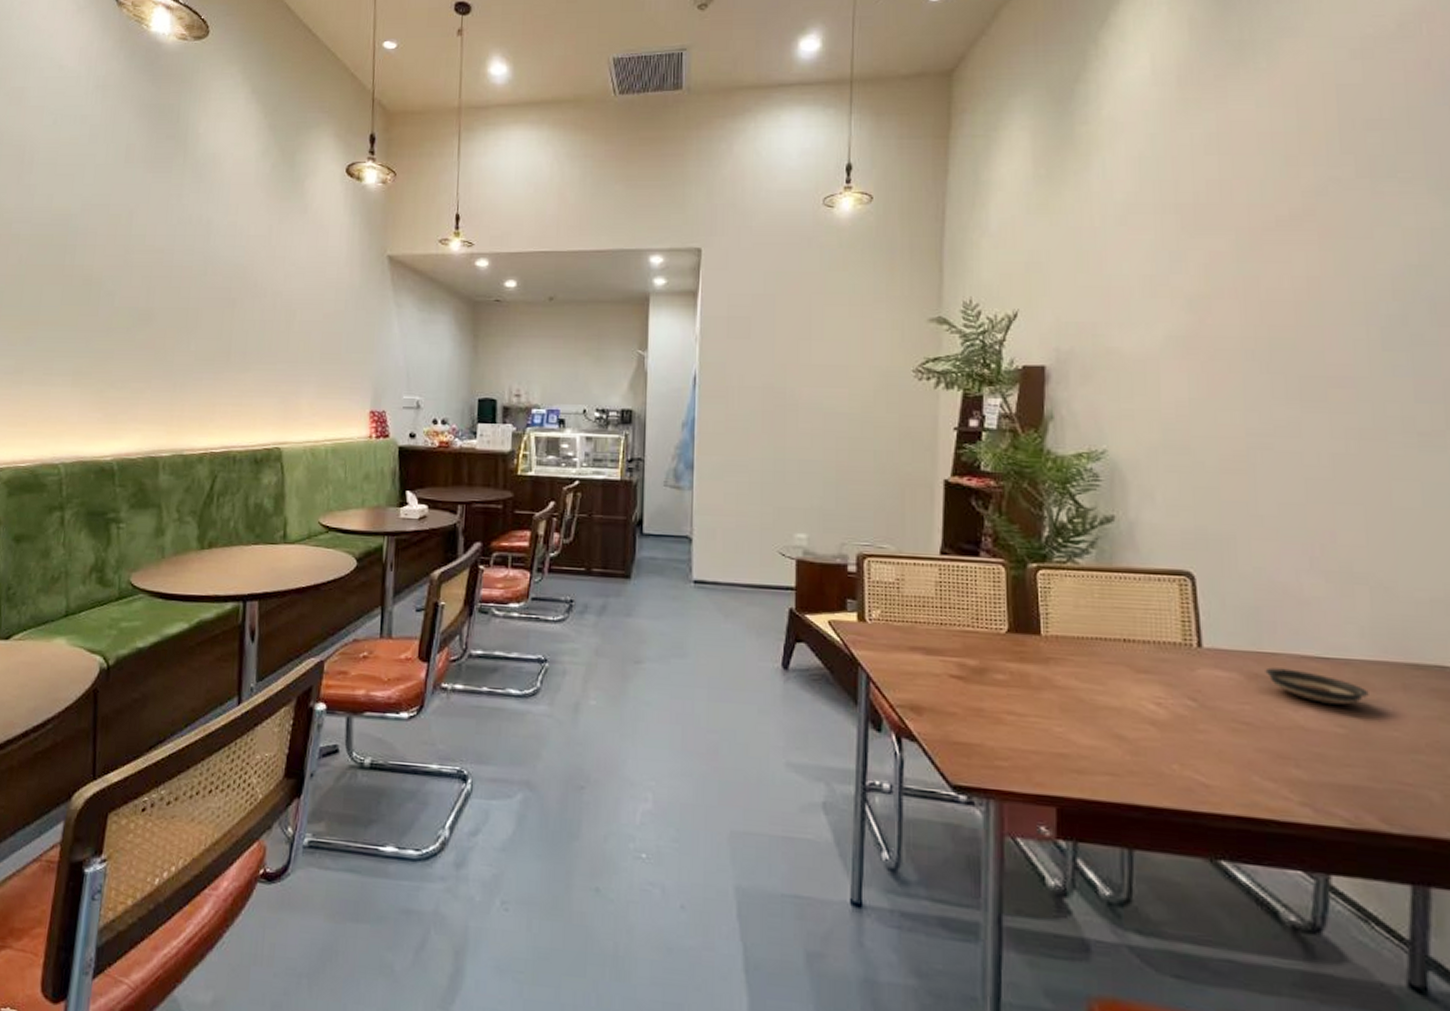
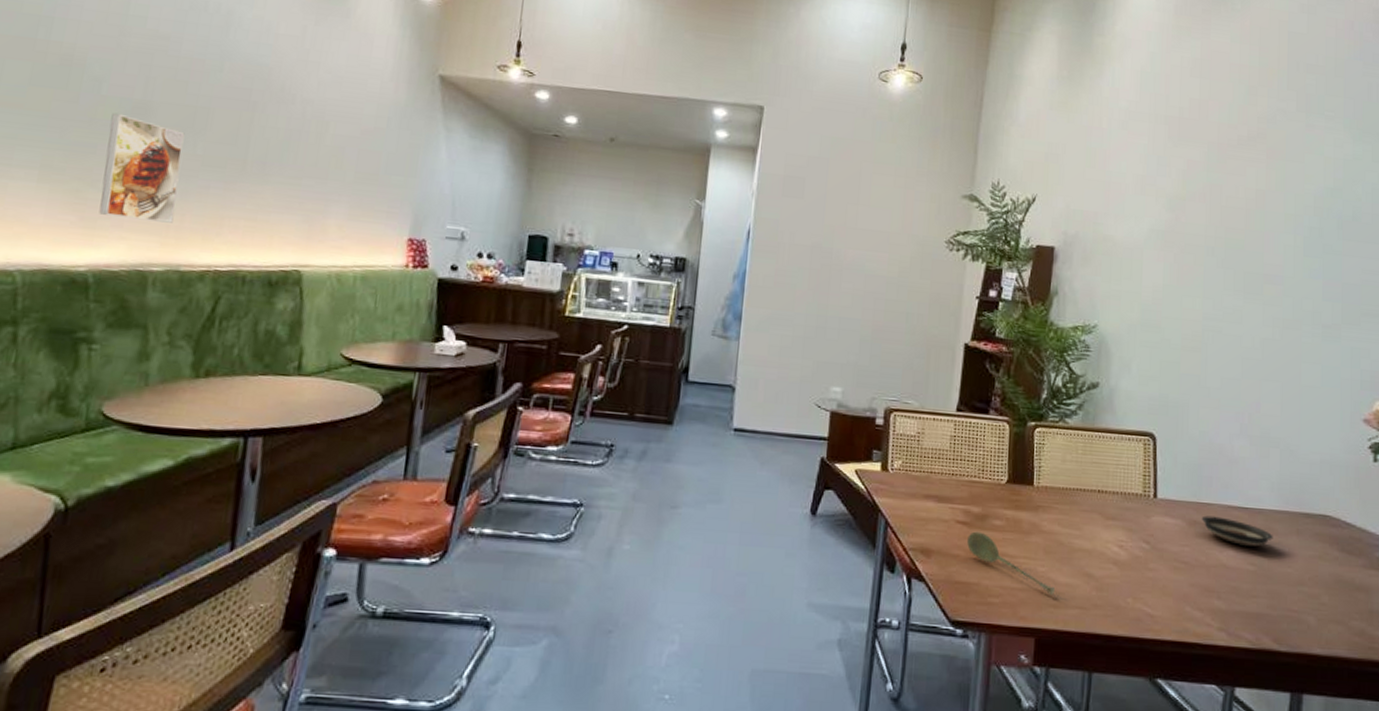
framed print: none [118,321,180,413] -> present [99,112,185,223]
soupspoon: none [965,686,1077,760] -> present [967,531,1055,596]

